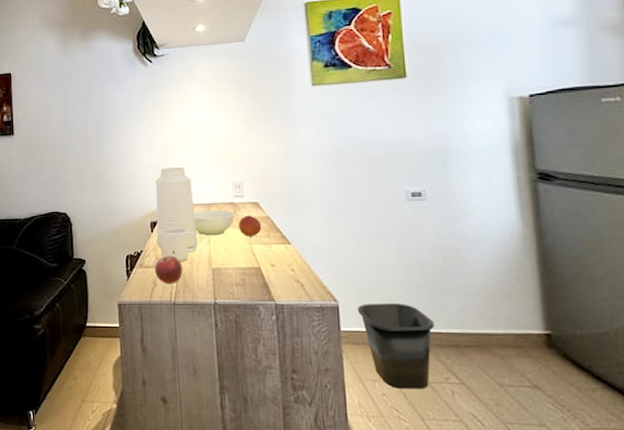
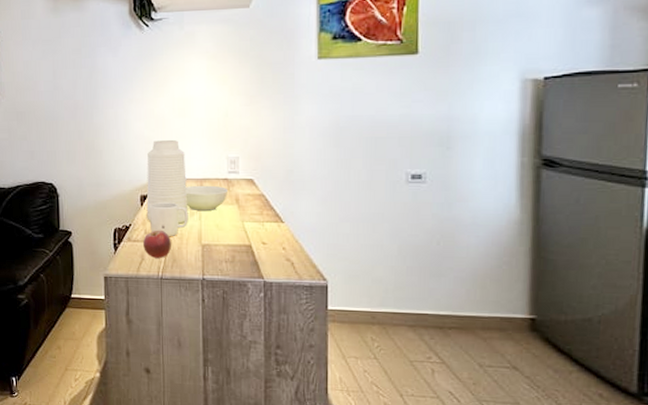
fruit: present [238,215,262,236] -> none [231,192,256,213]
waste bin: present [357,302,434,389] -> none [346,283,421,367]

